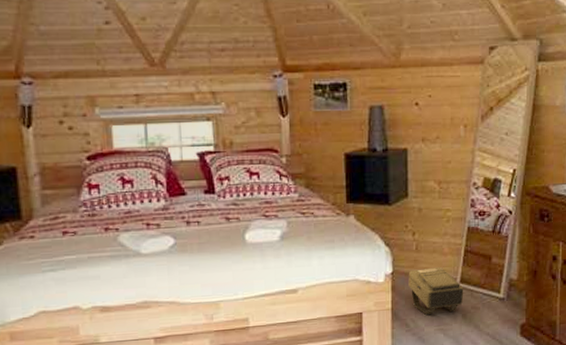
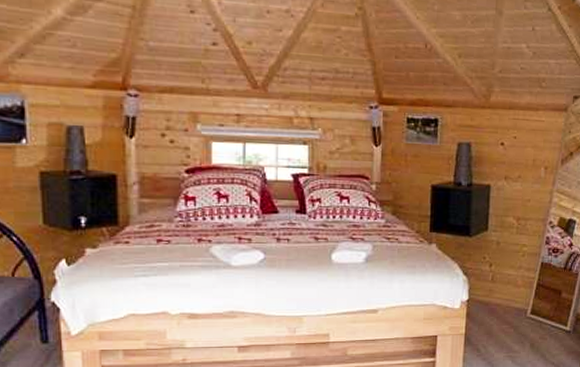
backpack: present [408,267,464,315] -> none [482,297,534,343]

